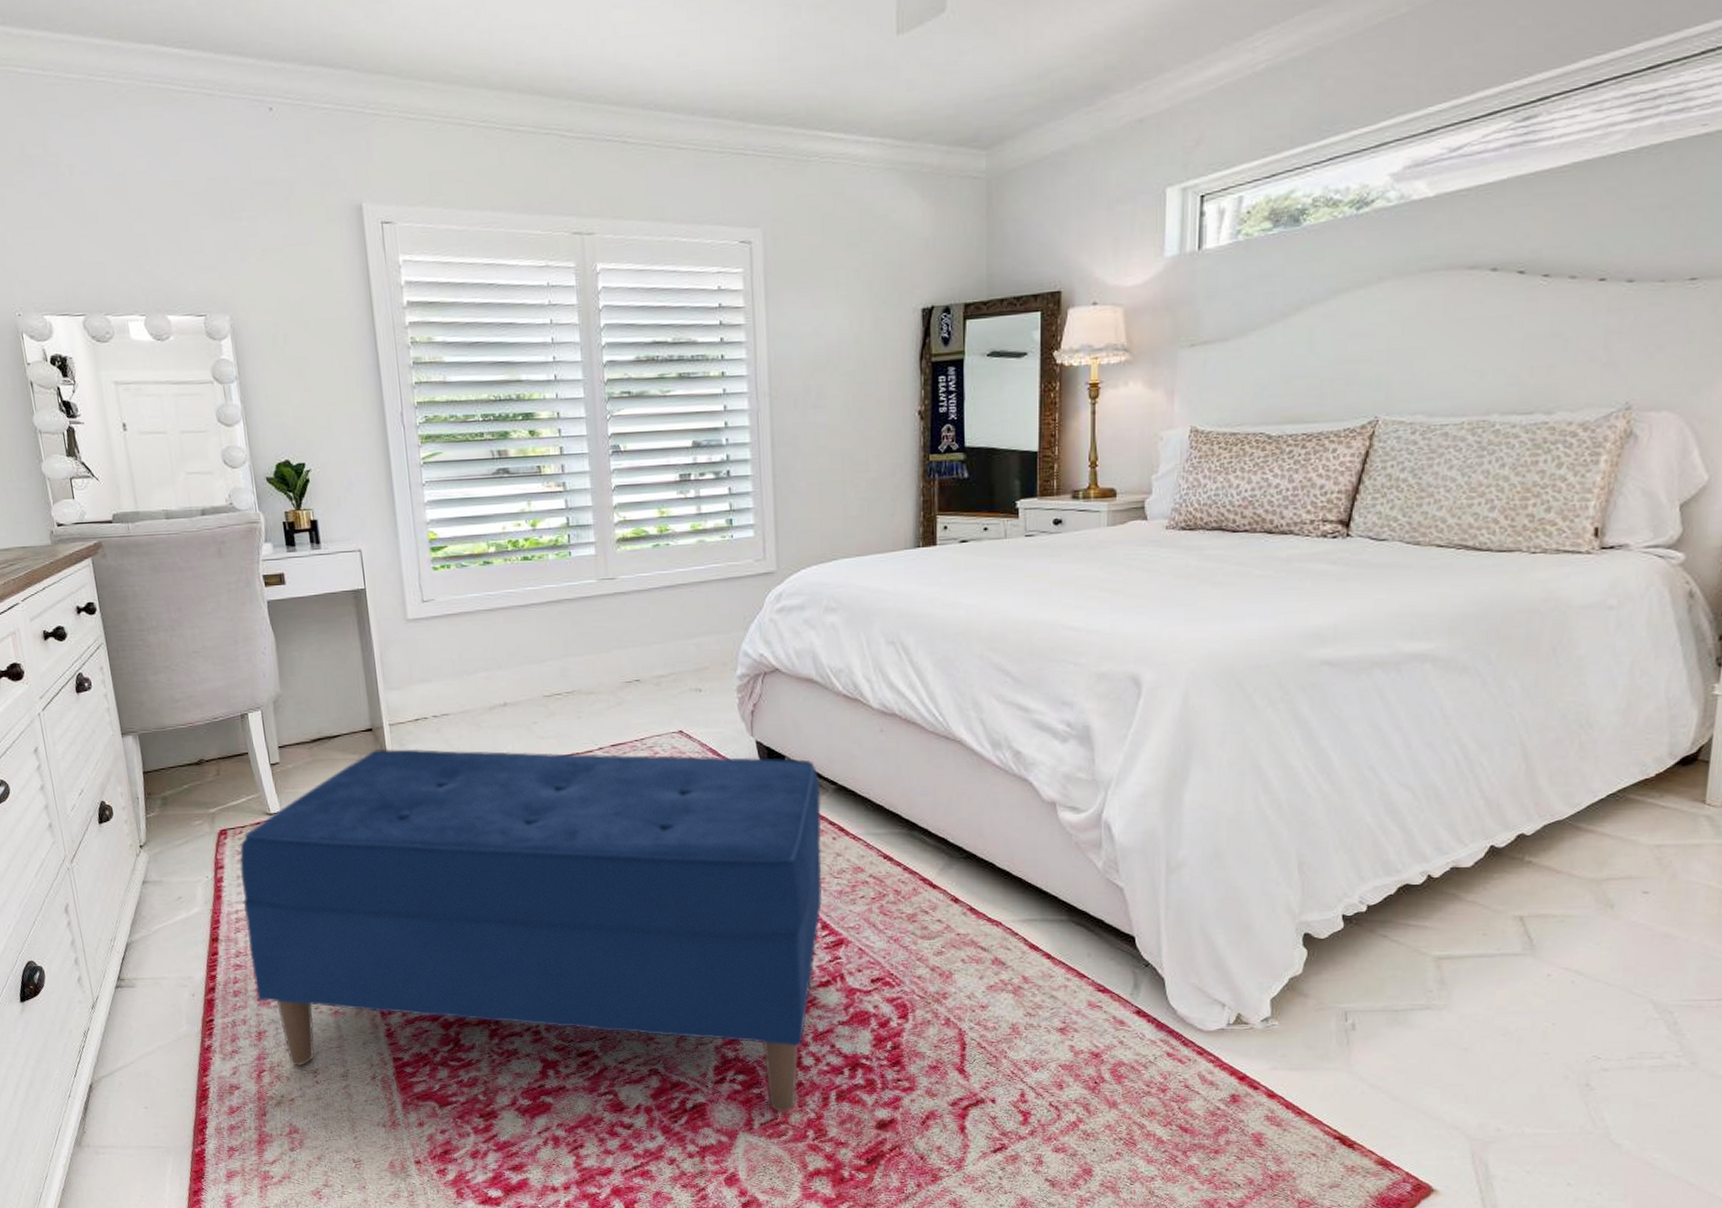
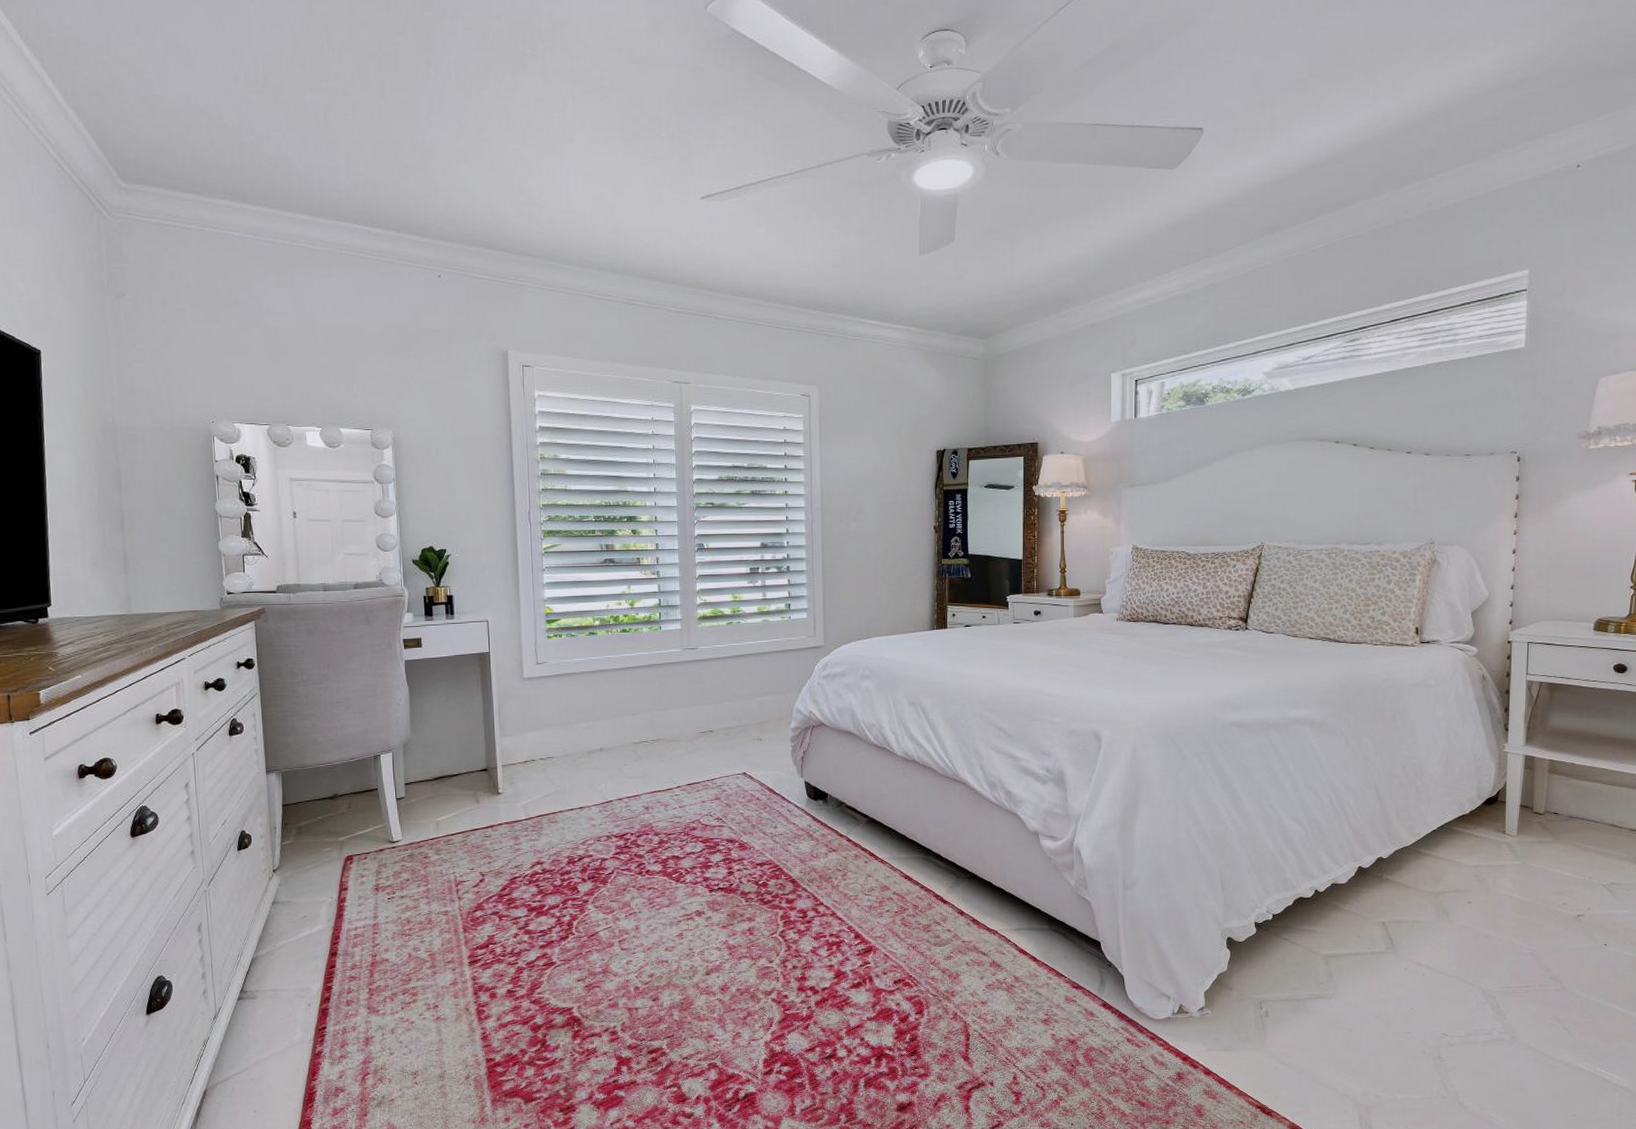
bench: present [239,748,823,1112] -> none [361,785,856,1099]

